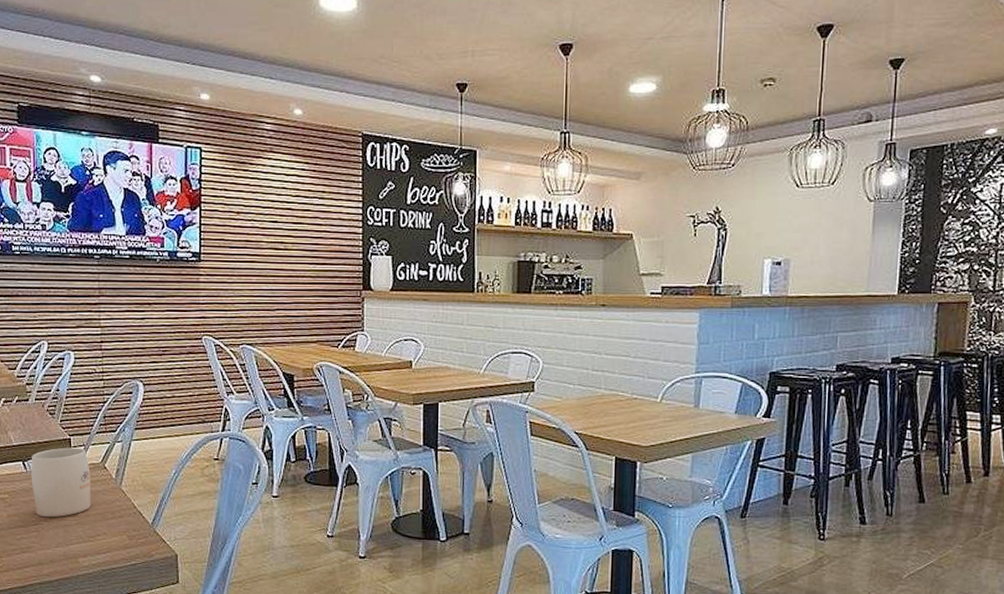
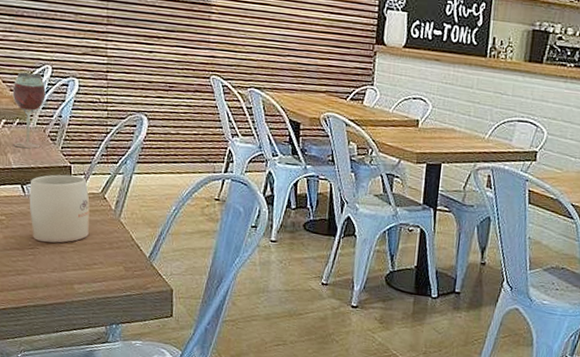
wineglass: none [10,350,43,425] -> present [12,72,46,149]

